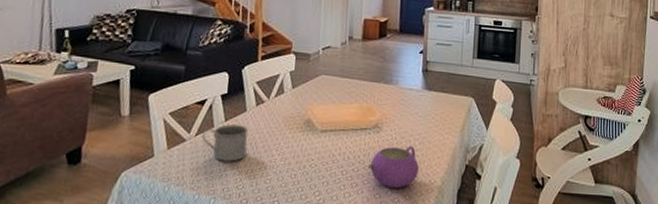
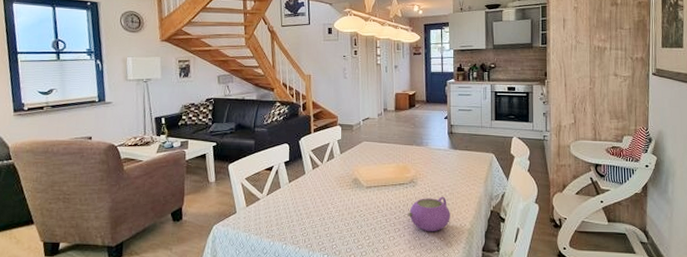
mug: present [202,124,249,162] -> none [272,185,308,215]

